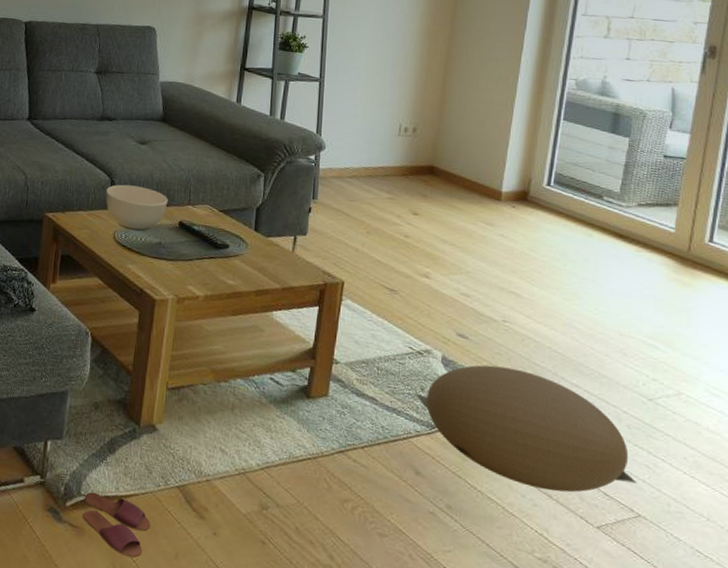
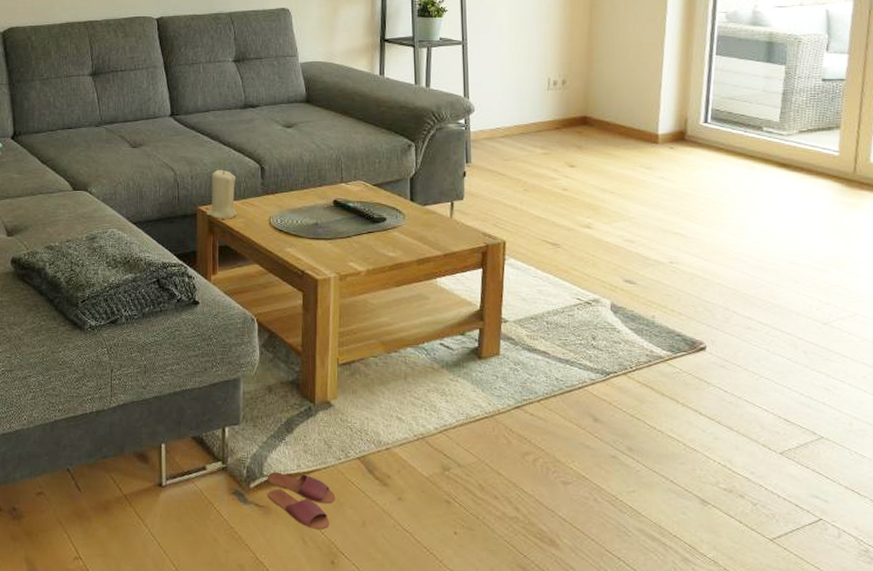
candle: none [52,178,85,229] -> present [206,169,237,219]
bowl: present [106,184,168,232] -> none [257,170,320,215]
pouf: present [415,365,637,493] -> none [586,307,817,423]

